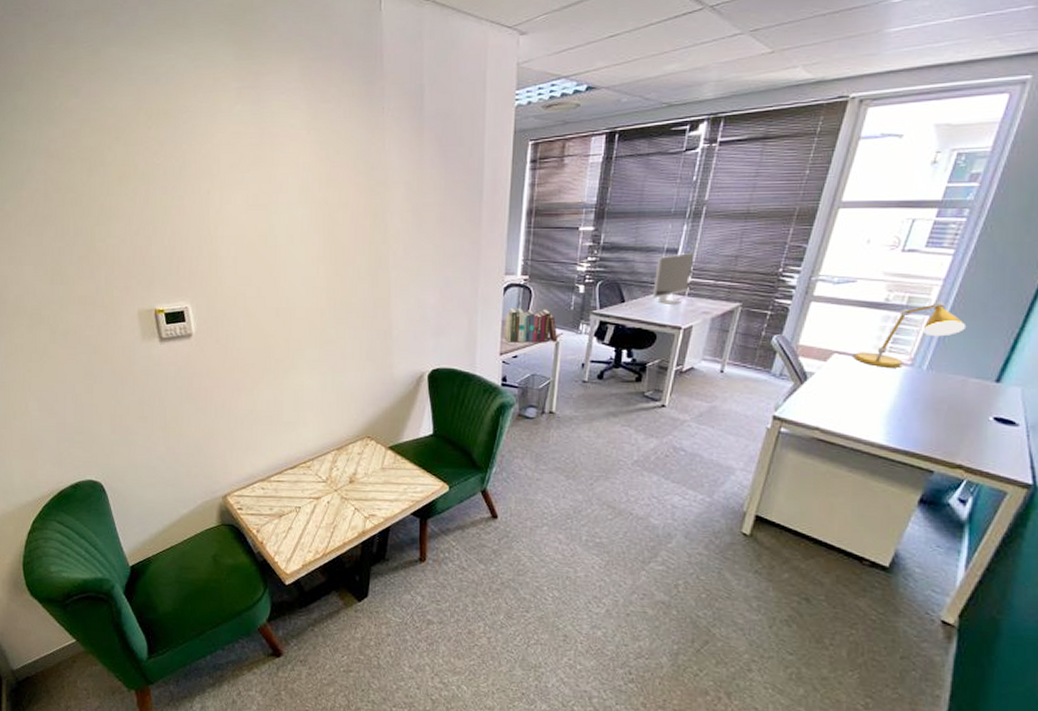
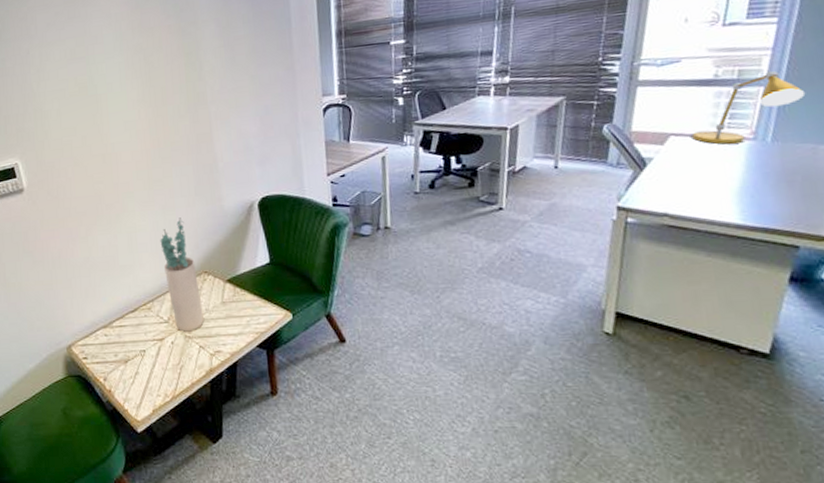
vase: none [326,380,363,494] -> present [160,217,205,332]
books: present [505,307,558,343] -> none [328,125,384,162]
monitor: present [653,253,695,304] -> none [472,53,510,107]

